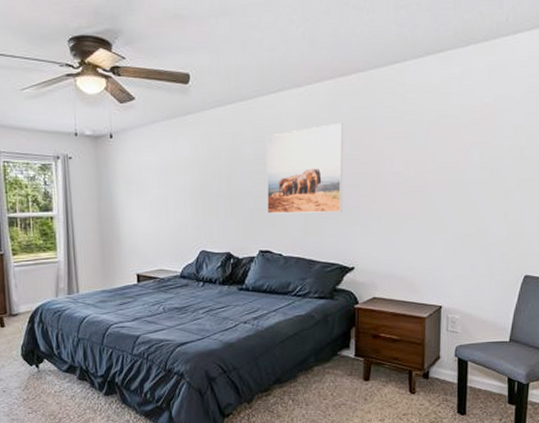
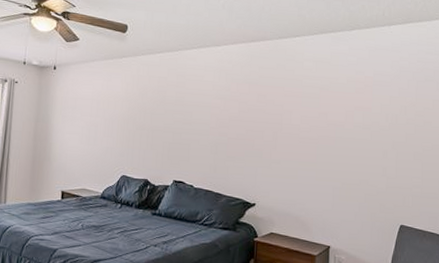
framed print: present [267,122,344,214] -> none [183,78,252,154]

